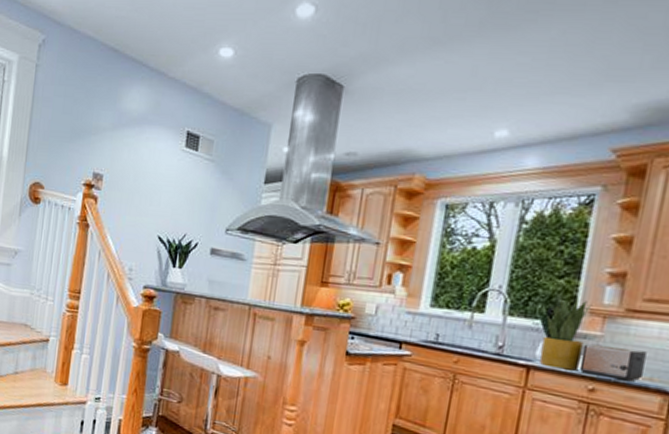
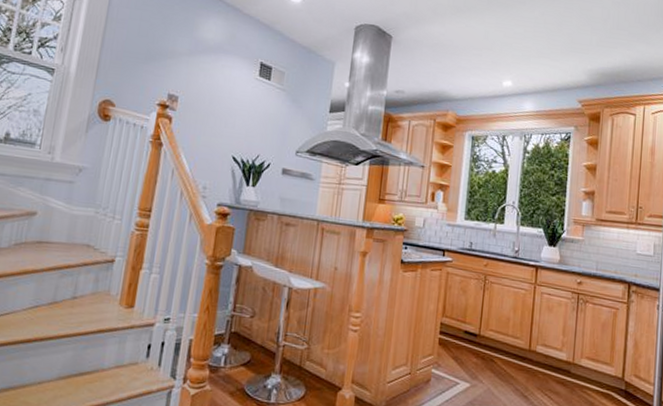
planter: present [539,297,593,371] -> none [544,210,575,268]
toaster: present [579,344,647,381] -> none [570,246,611,275]

